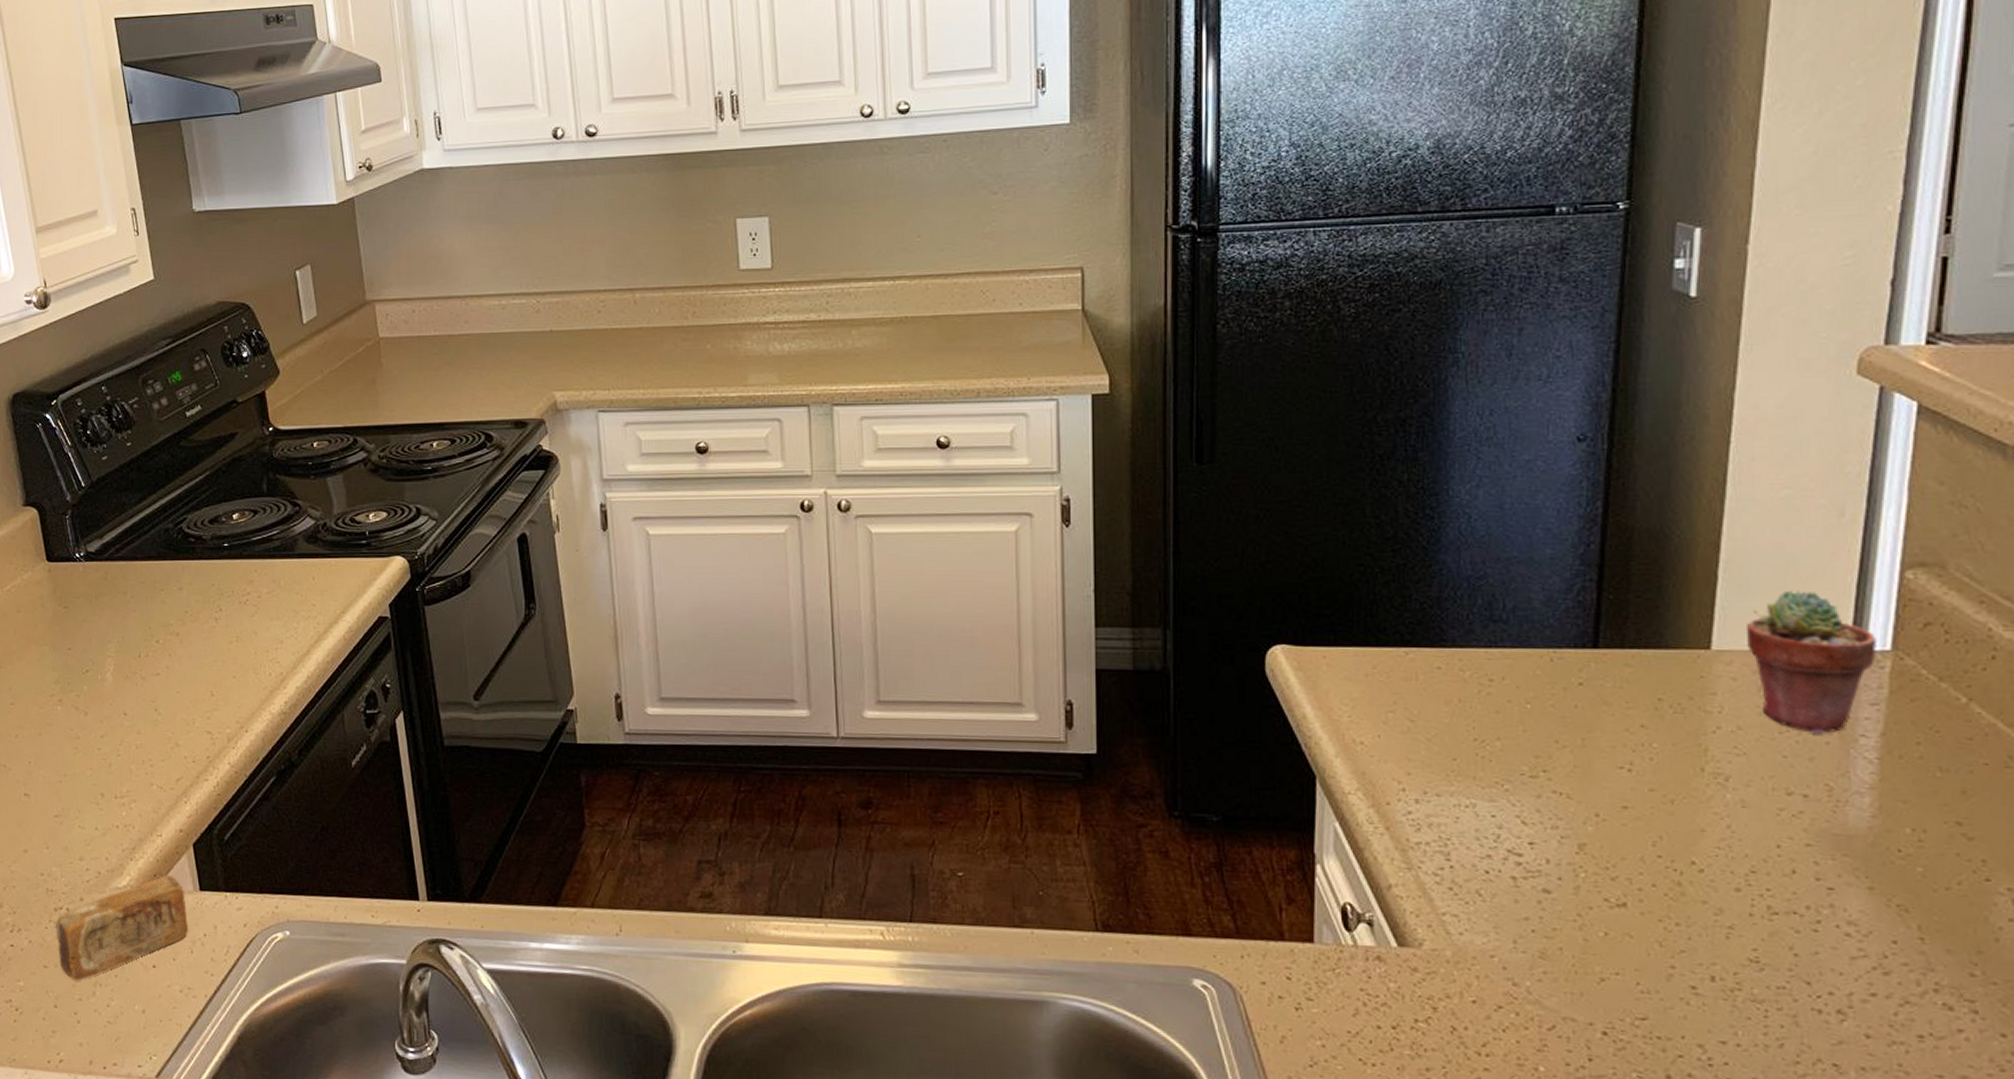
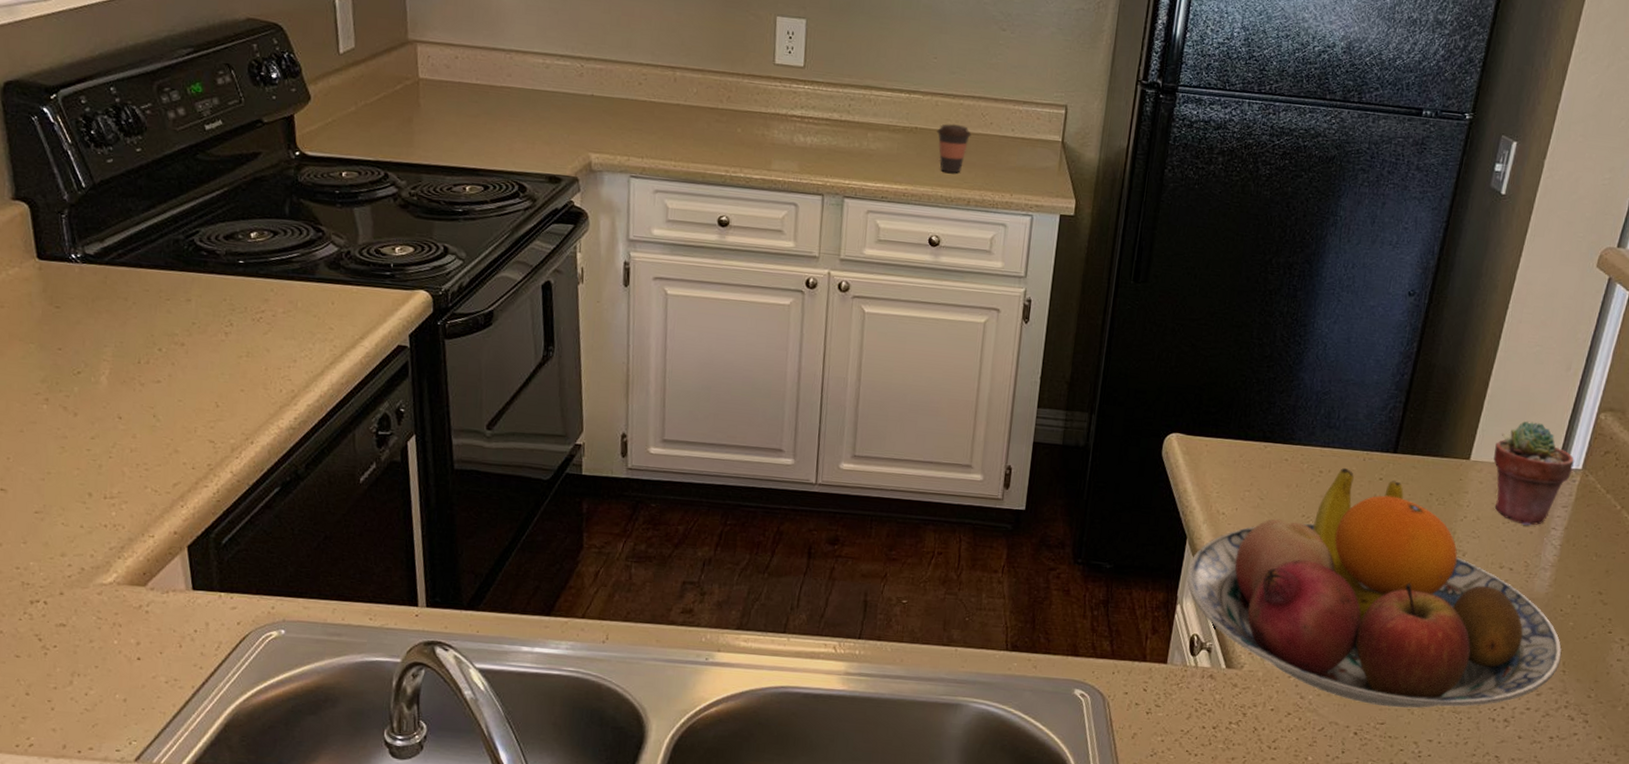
soap bar: present [56,875,188,981] -> none [31,574,178,671]
coffee cup: none [930,306,972,362] -> present [936,123,972,173]
fruit bowl: none [1323,672,1913,997] -> present [1187,467,1562,708]

